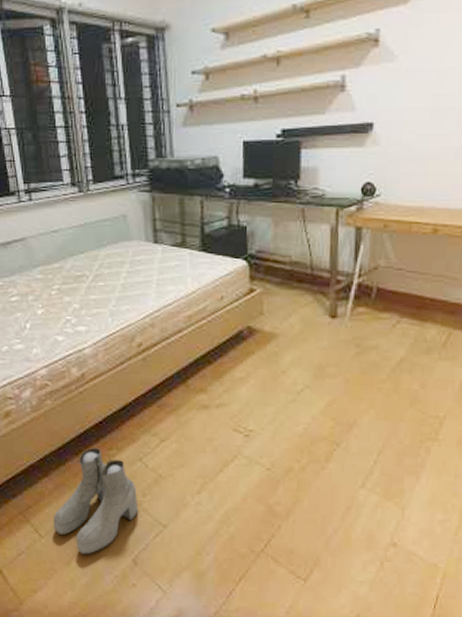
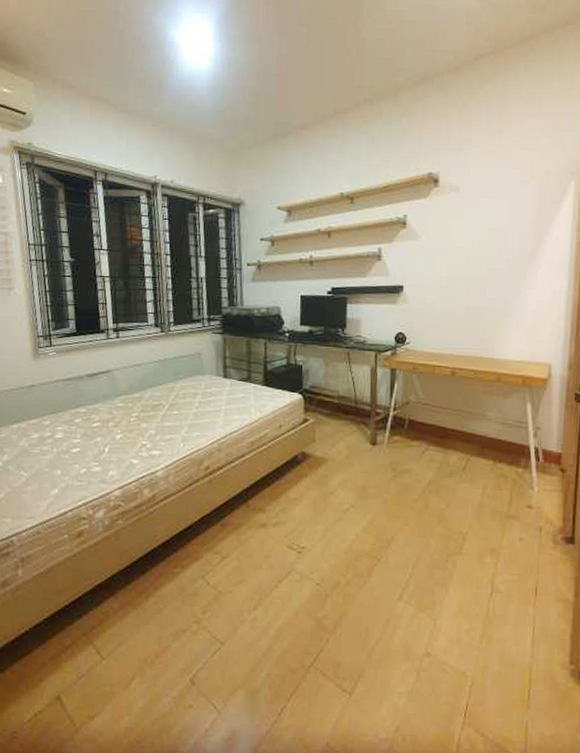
boots: present [53,448,139,555] -> none [116,566,199,676]

